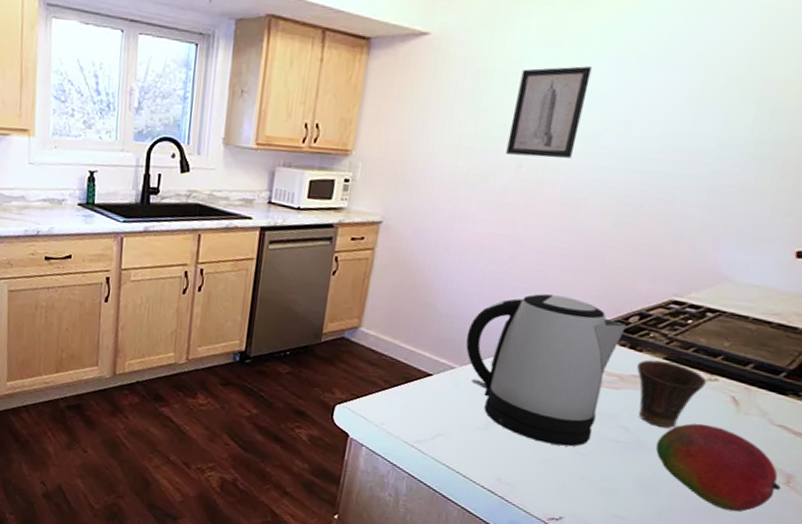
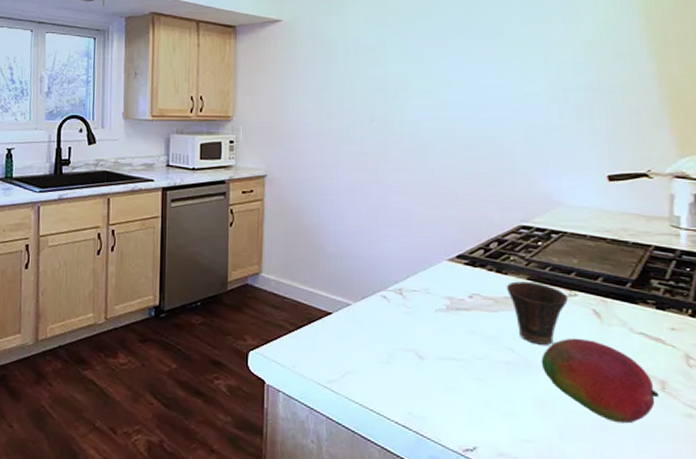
kettle: present [465,294,627,447] -> none [355,229,489,373]
wall art: present [506,66,592,158] -> none [358,39,413,112]

